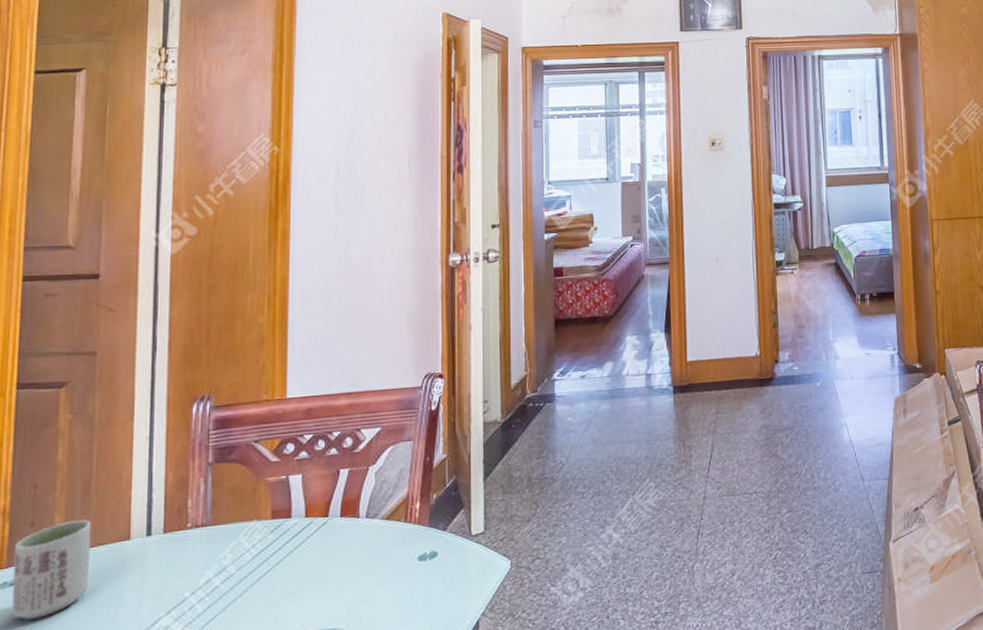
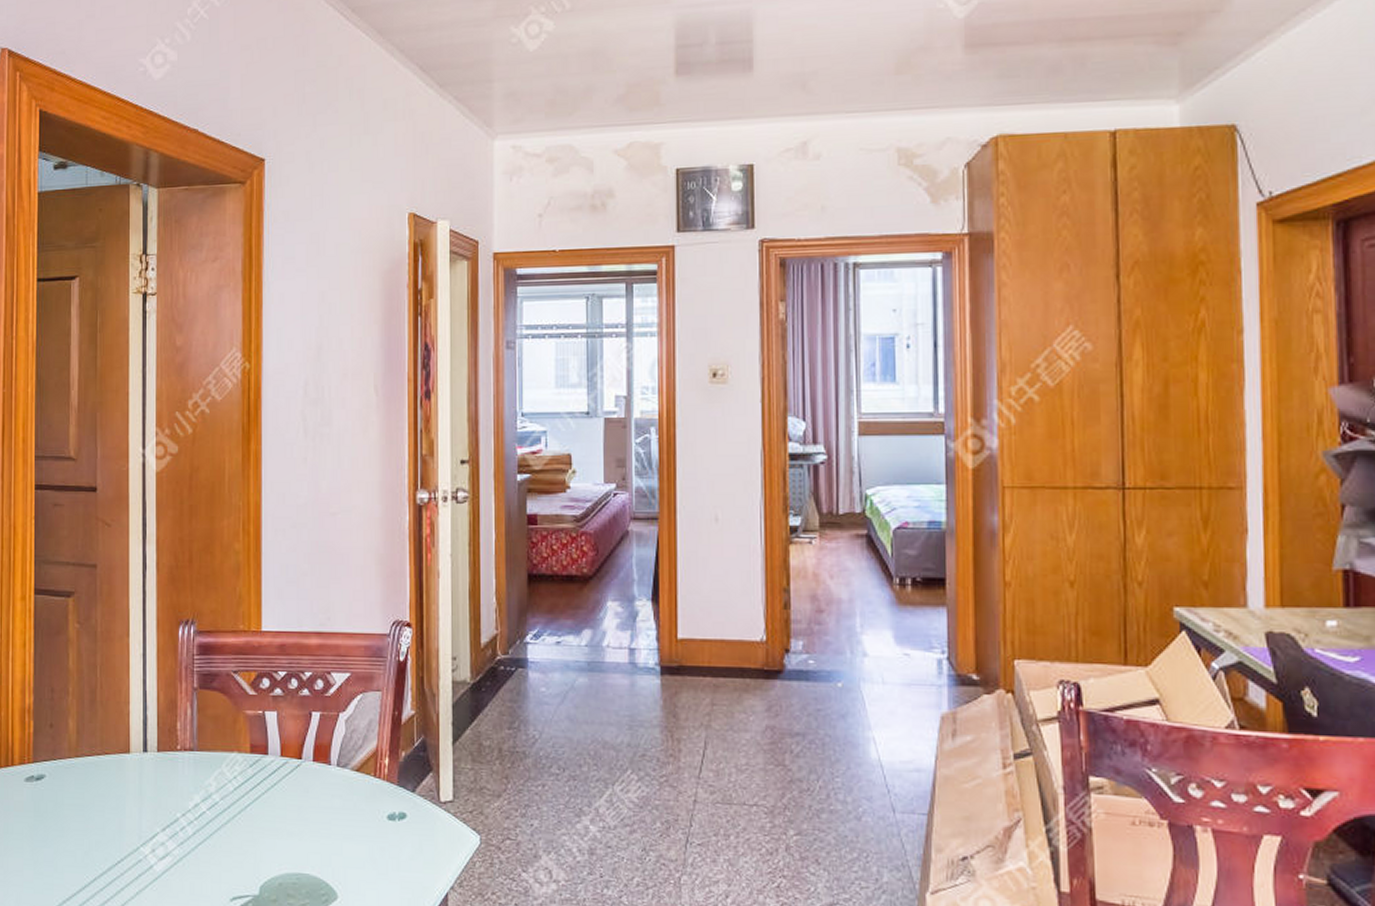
cup: present [12,519,91,620] -> none [39,727,97,815]

